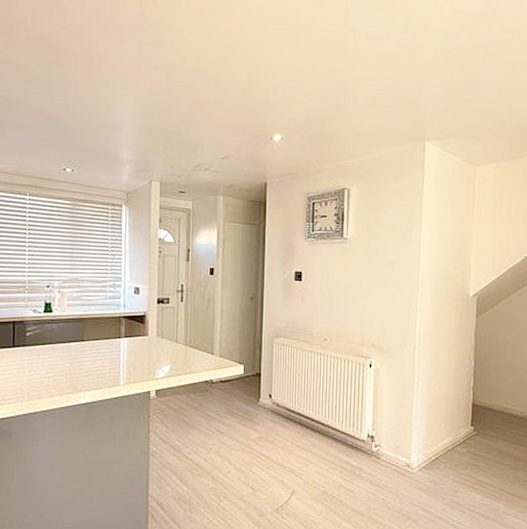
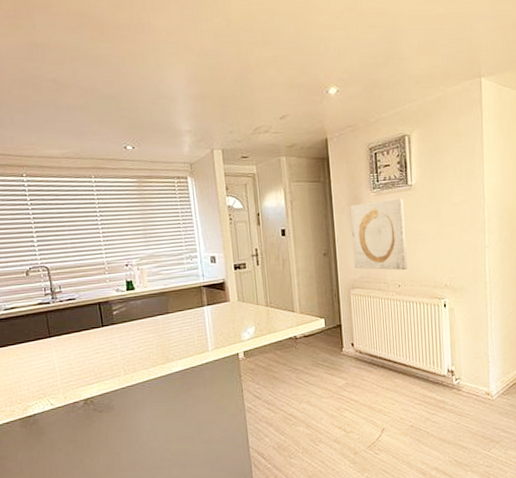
wall art: none [280,249,338,323] -> present [349,197,407,270]

